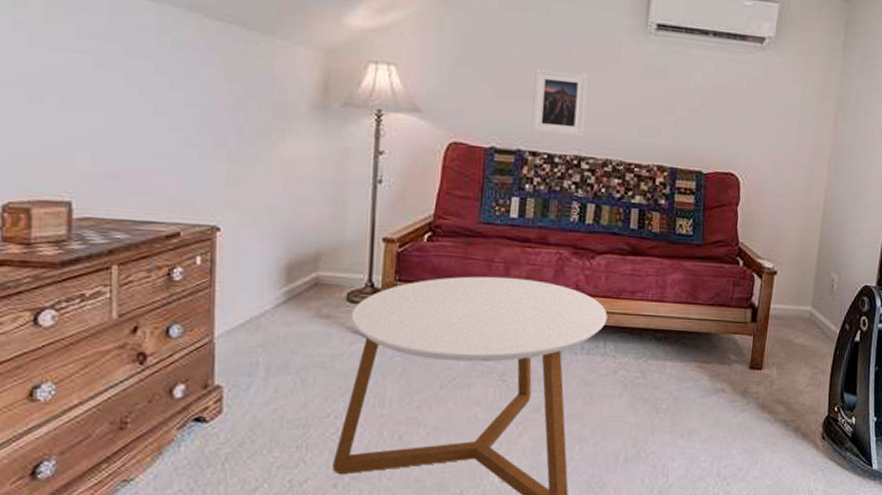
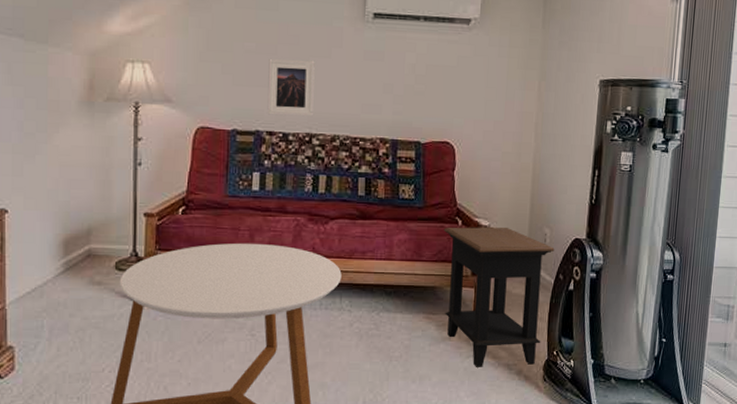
side table: none [719,268,842,423] -> present [443,227,555,367]

